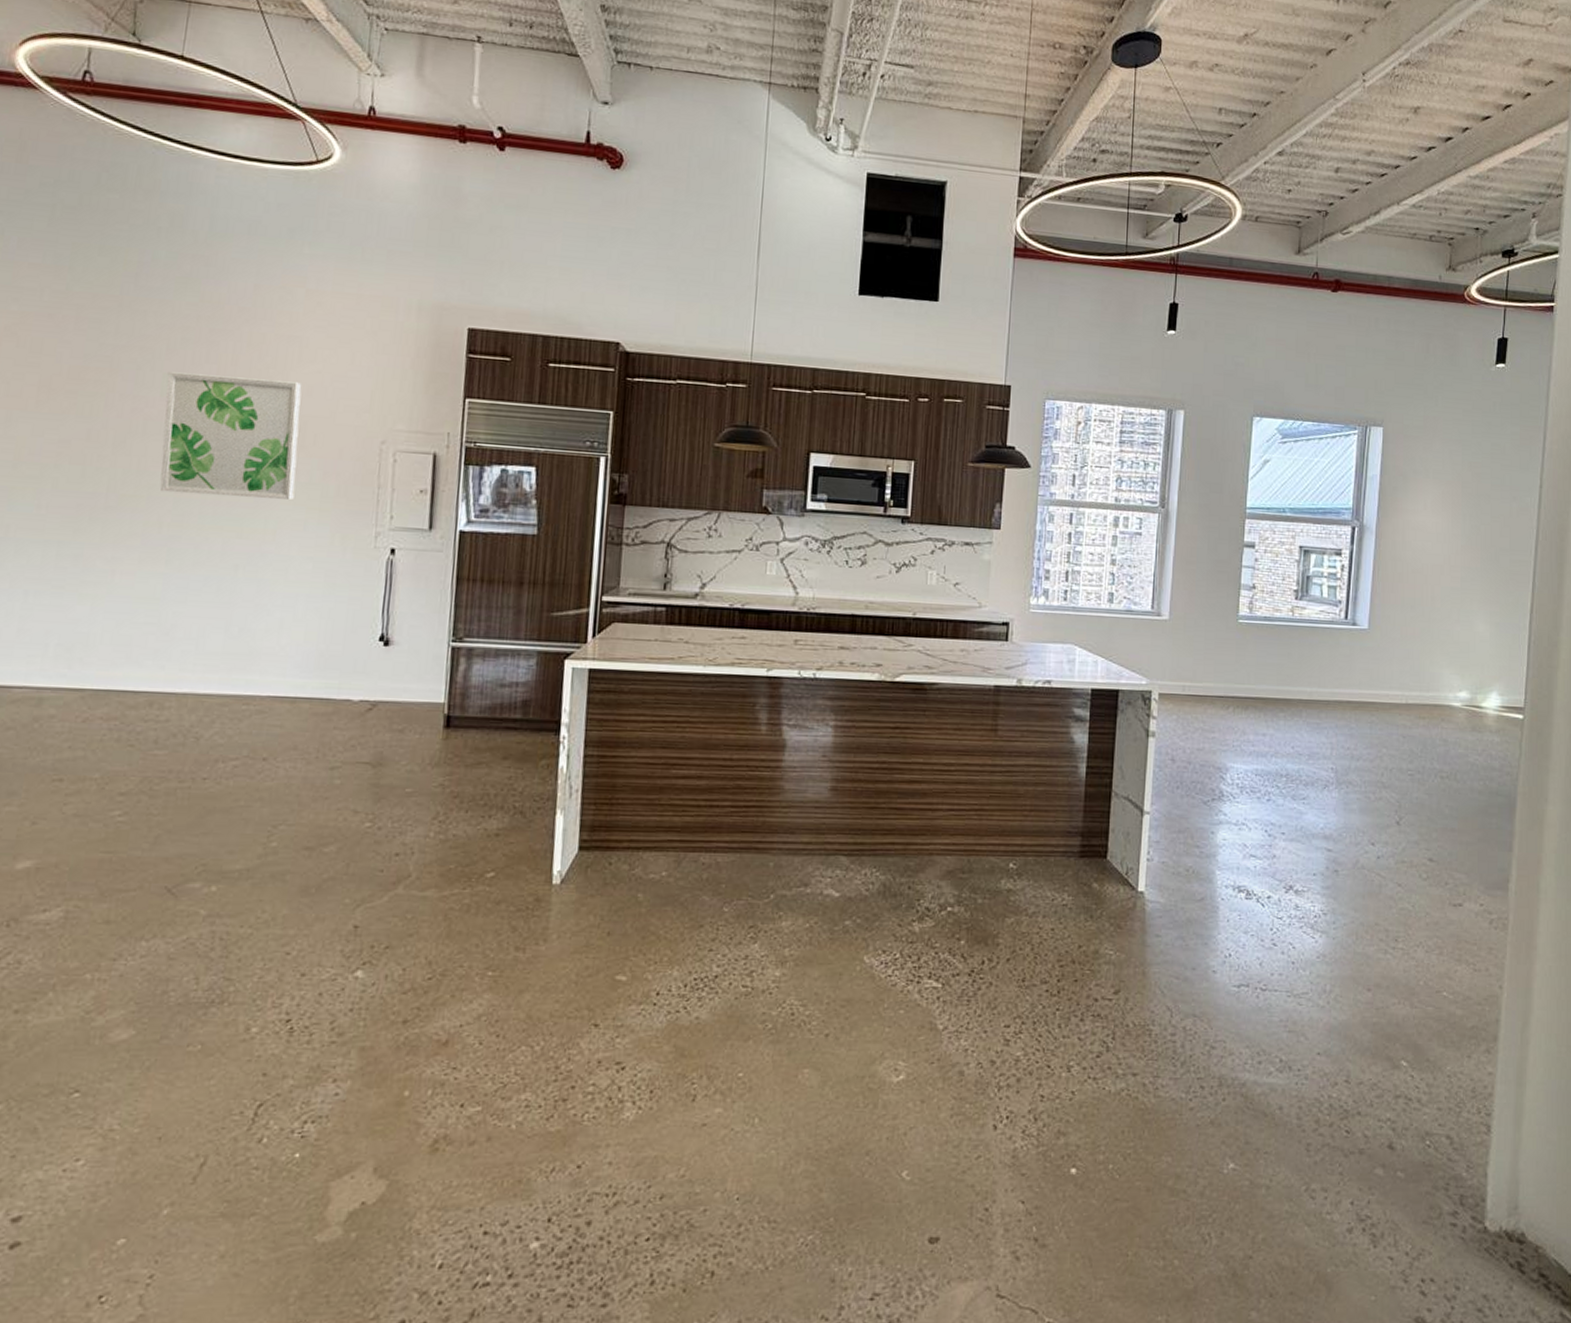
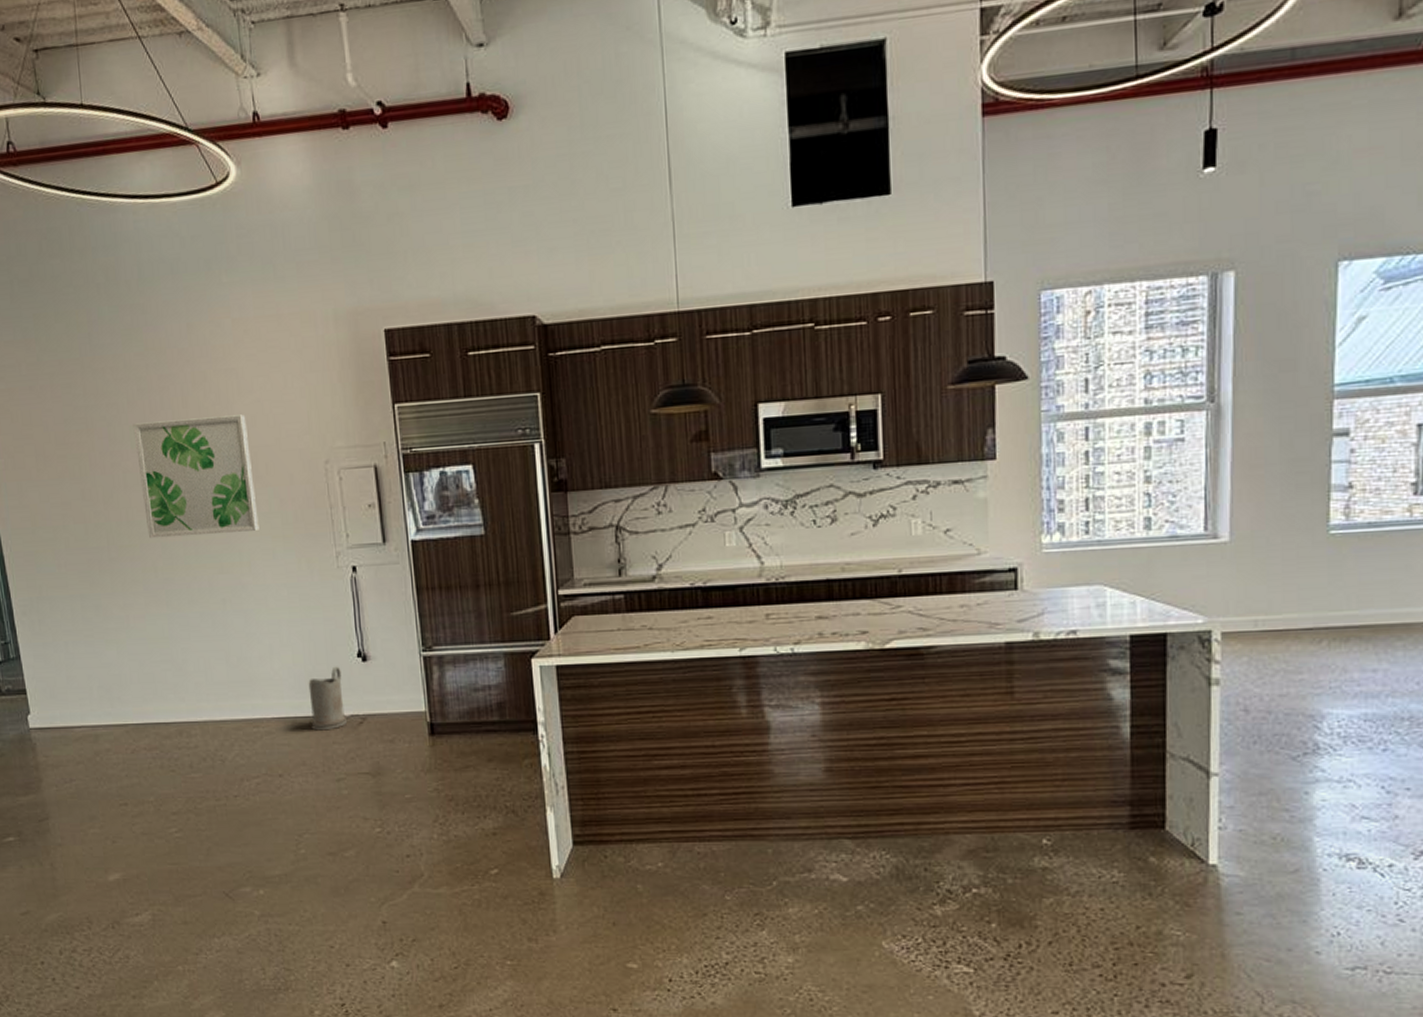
jug: none [312,648,358,715] -> present [308,666,348,731]

